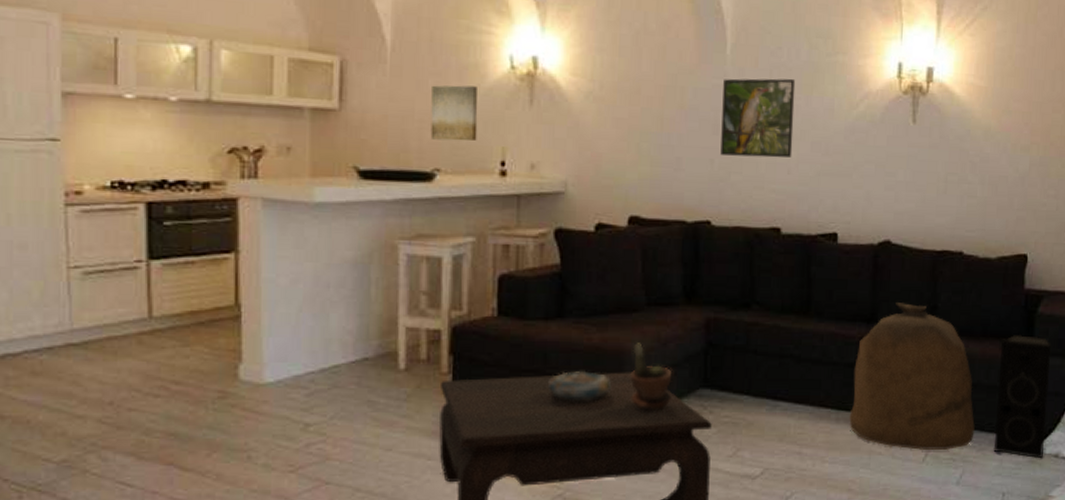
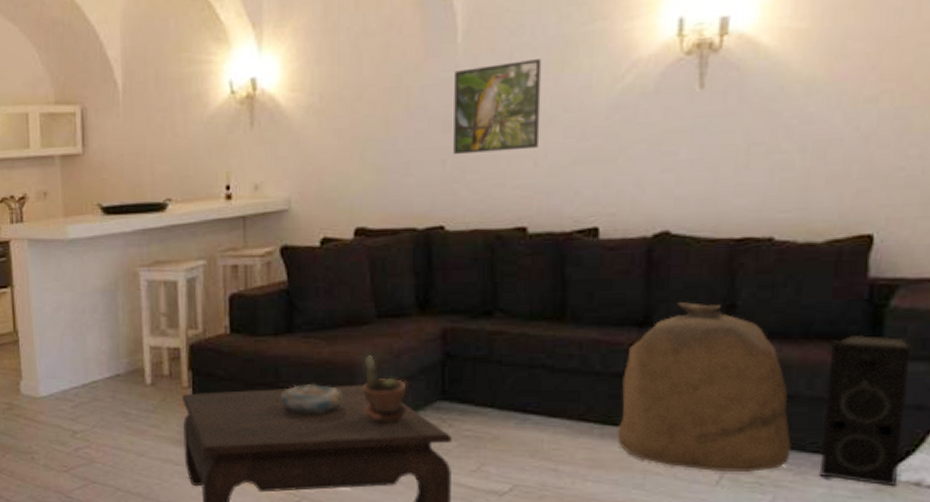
wall art: present [430,85,478,141] -> none [160,116,203,172]

